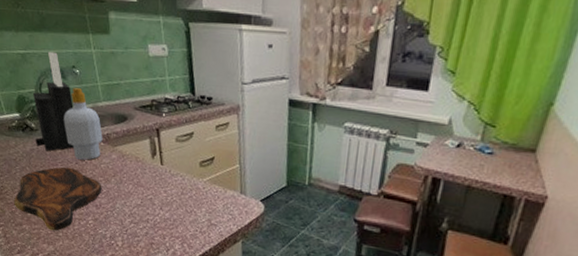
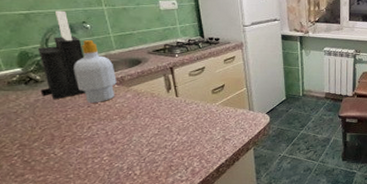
cutting board: present [14,166,102,231] -> none [14,111,117,175]

